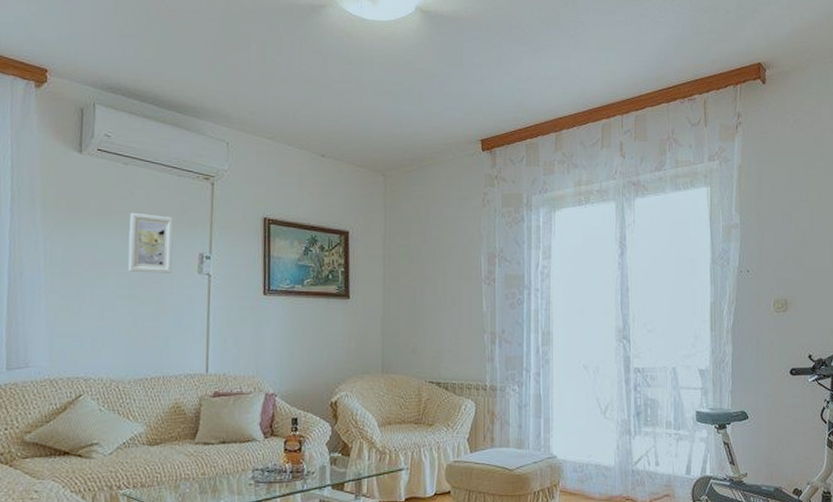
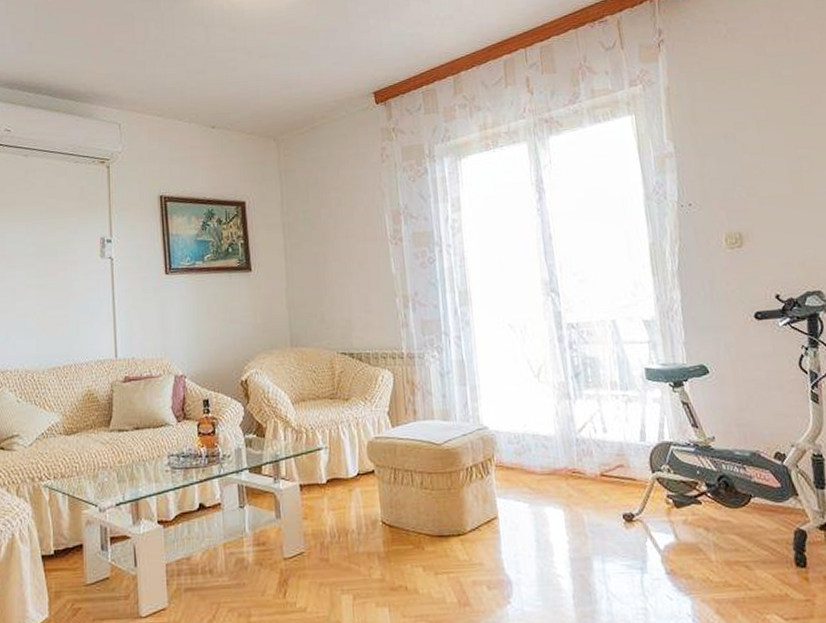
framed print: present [128,212,174,273] -> none [33,202,75,262]

